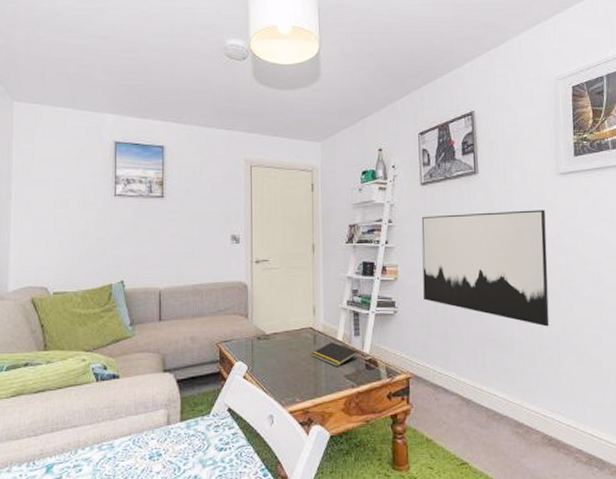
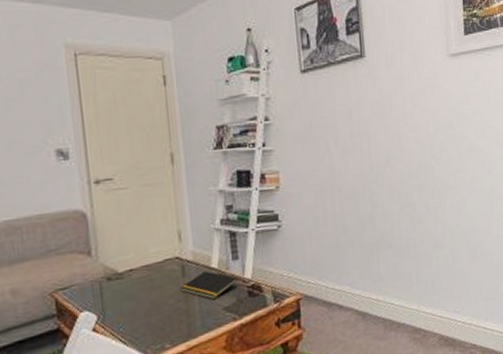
wall art: present [421,210,550,327] -> none [304,96,444,224]

